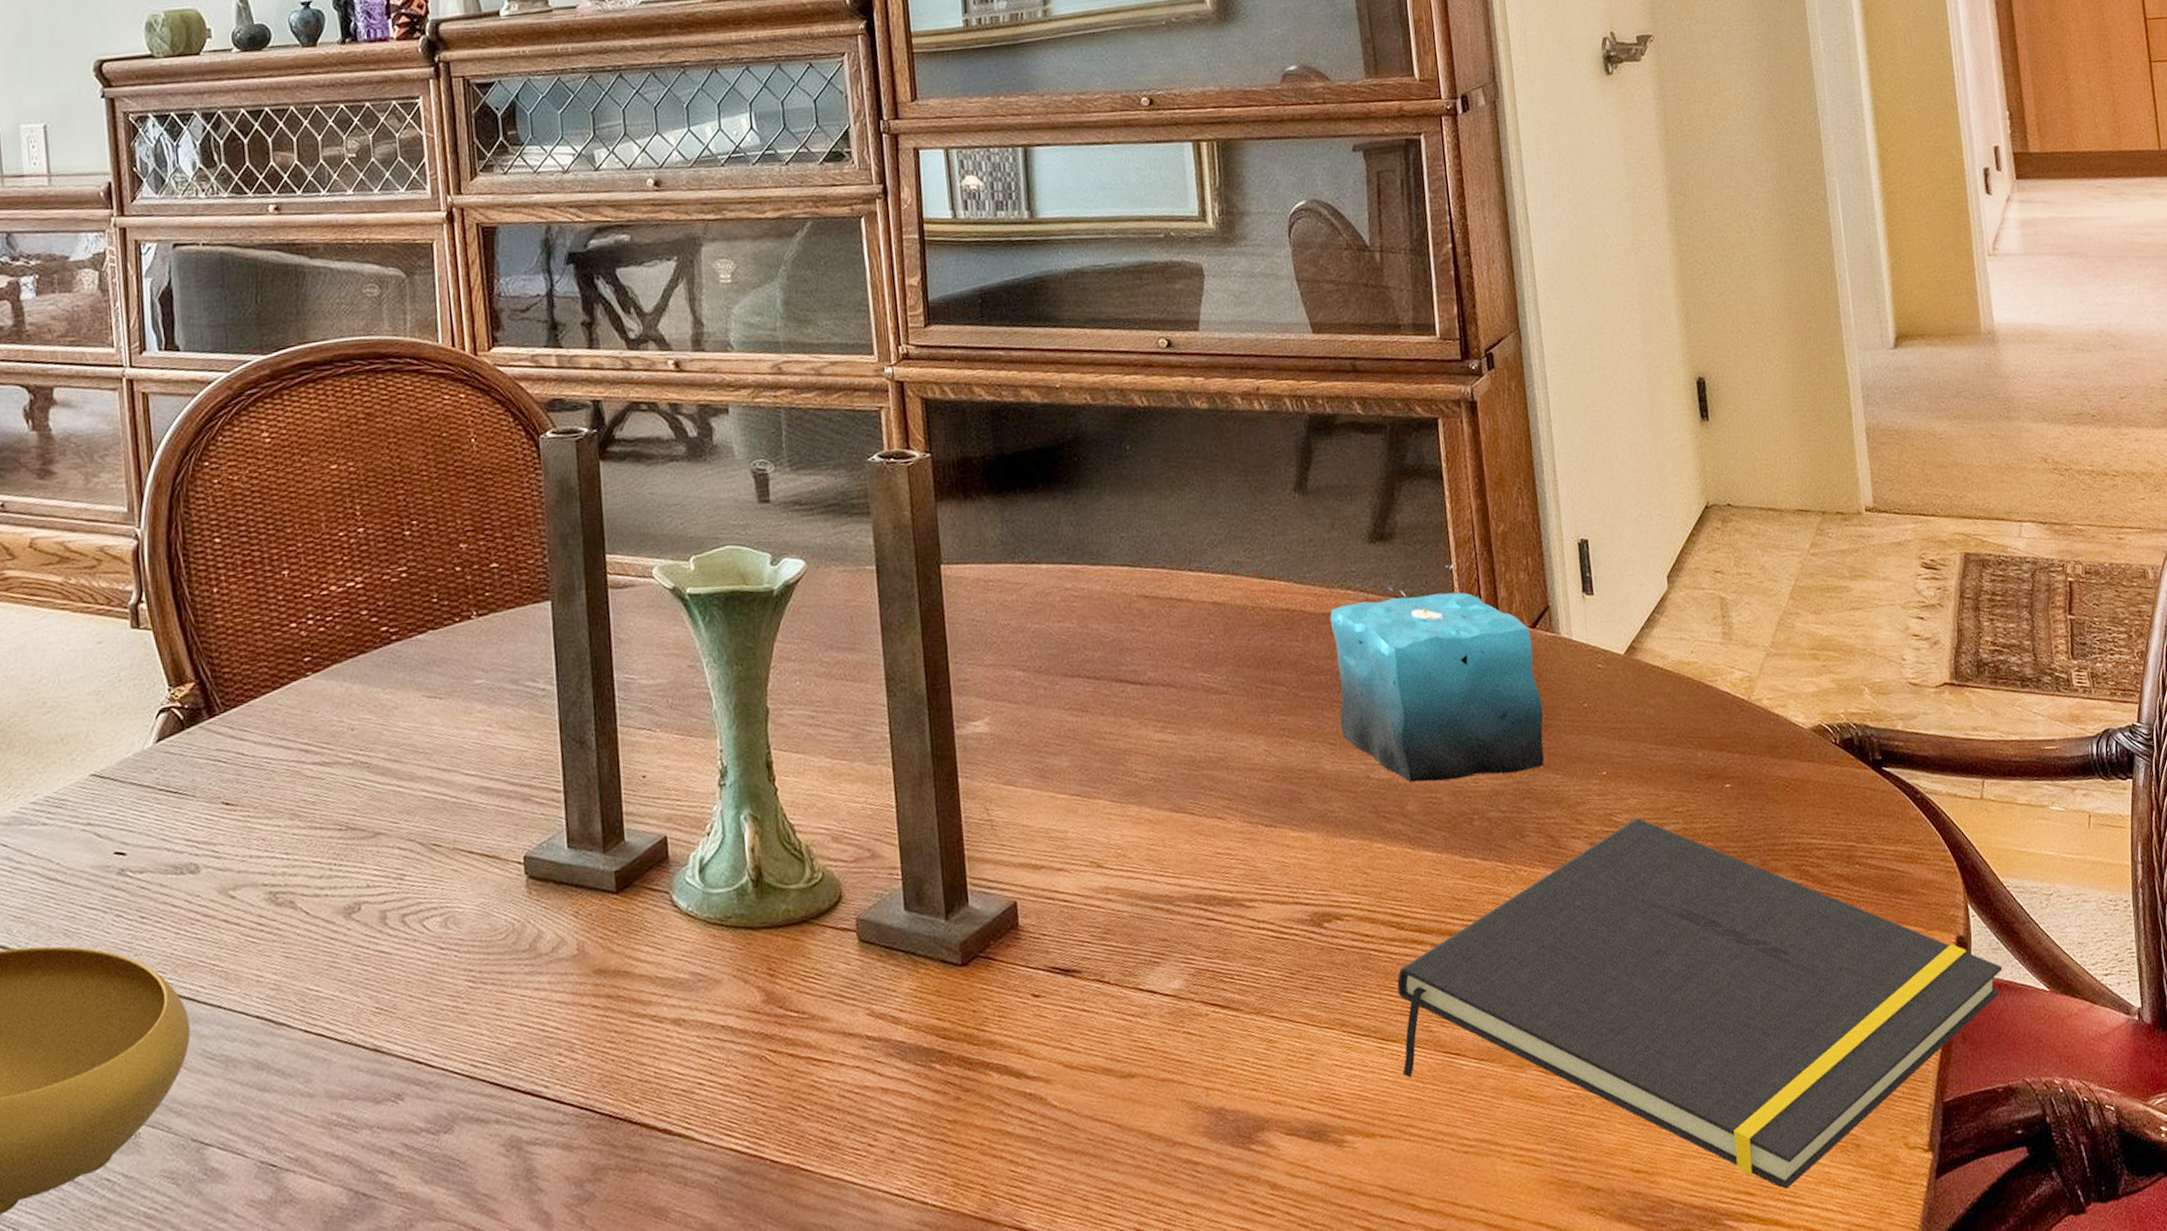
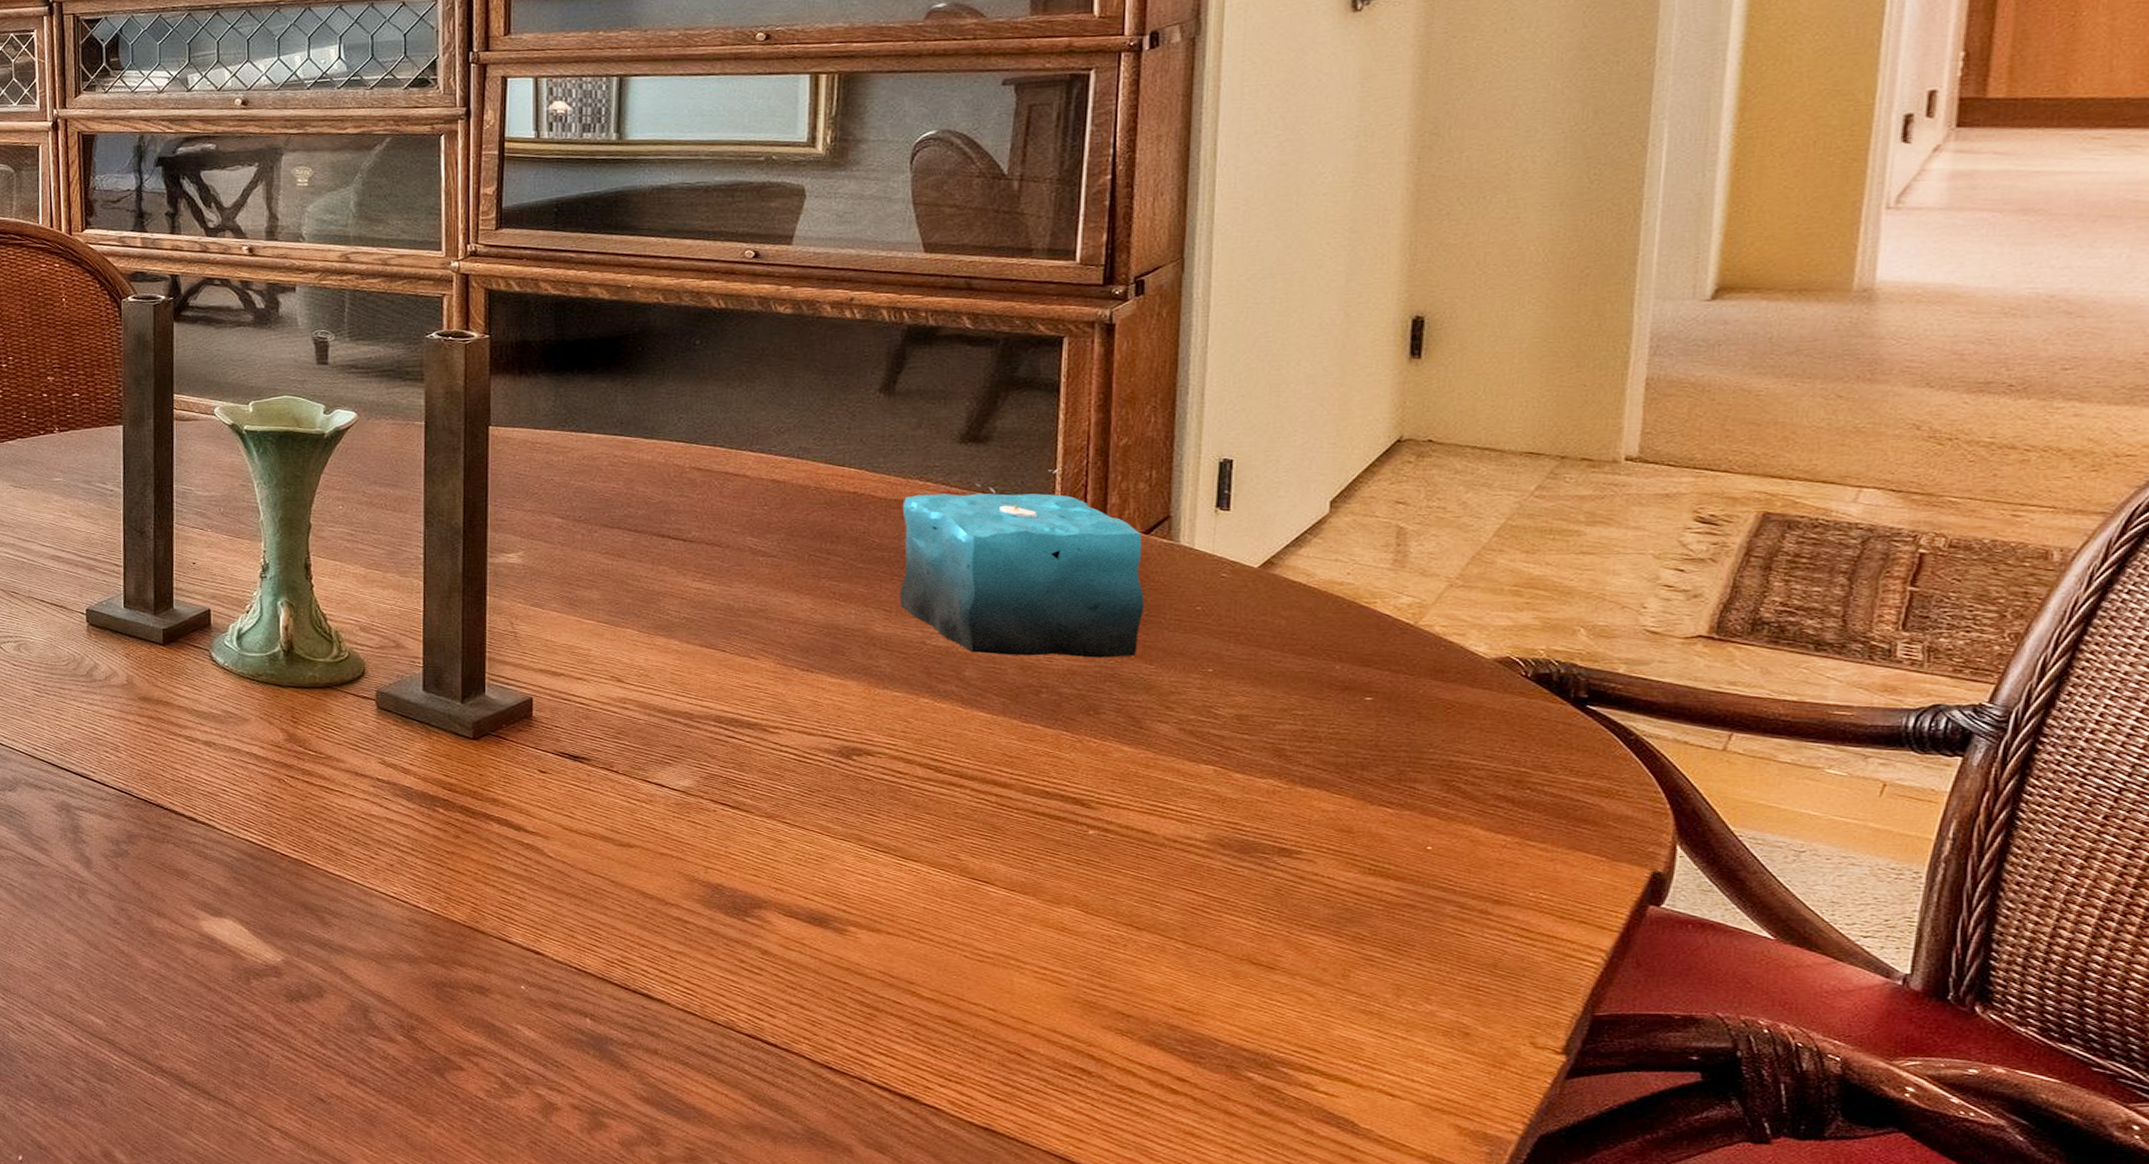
notepad: present [1397,818,2003,1189] -> none [920,714,1711,1055]

